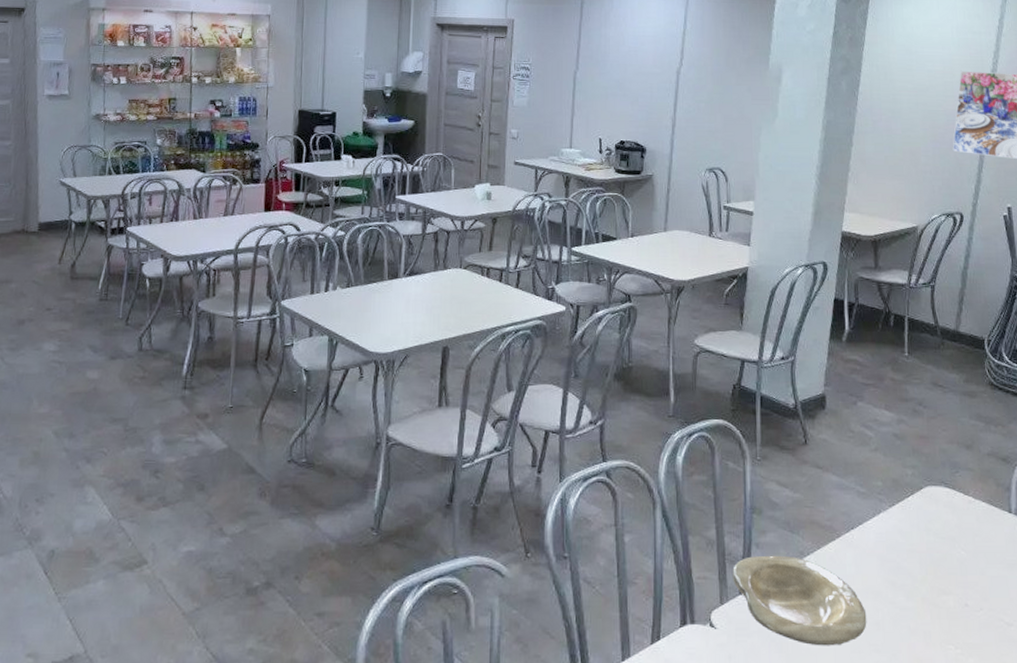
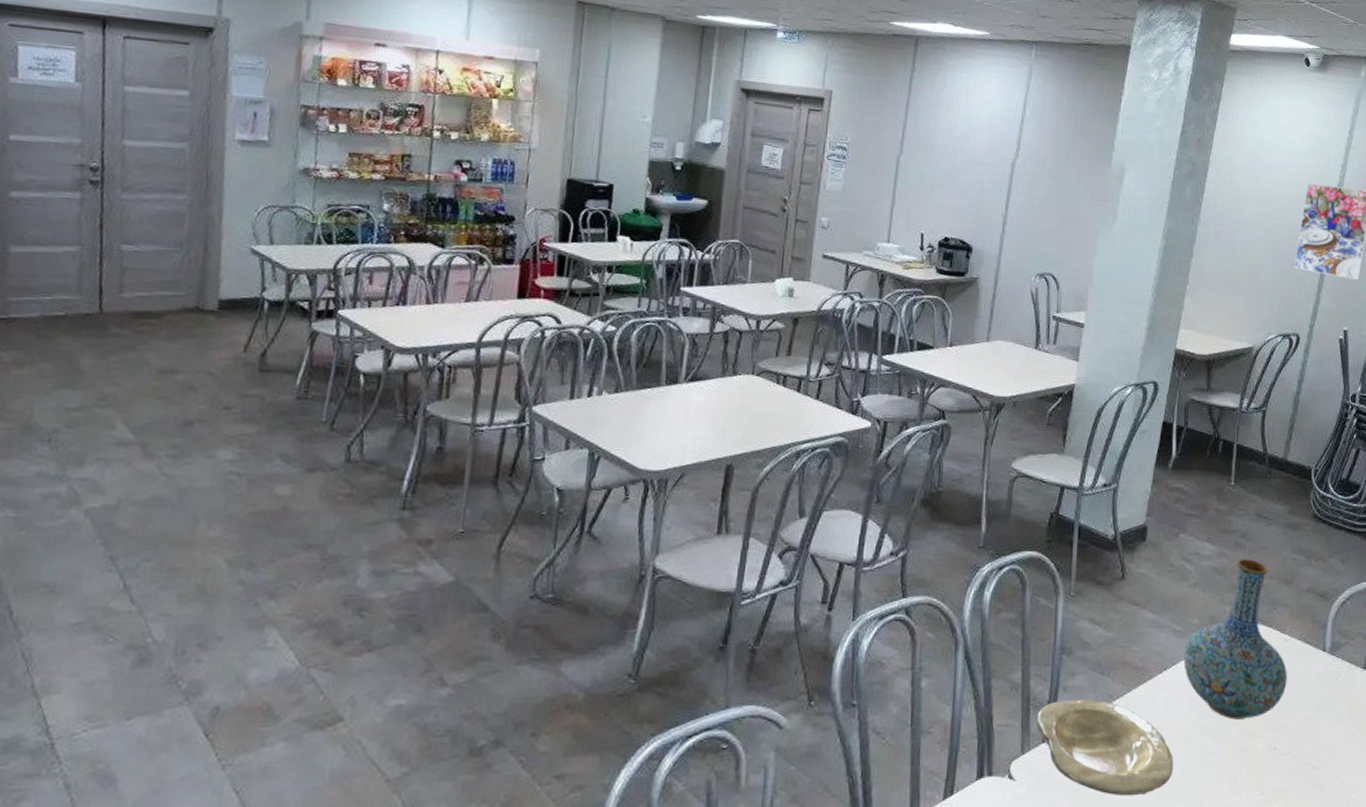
vase: none [869,425,974,577] -> present [1183,559,1287,720]

